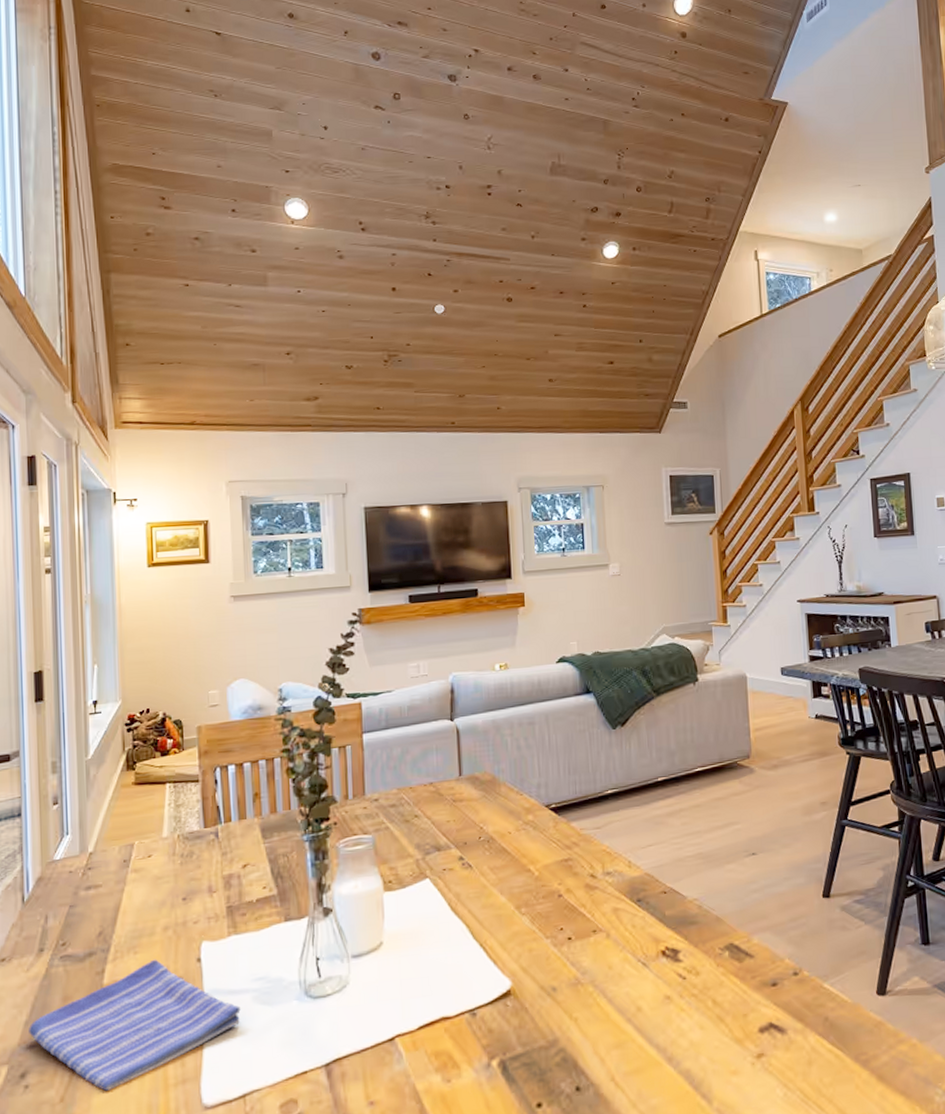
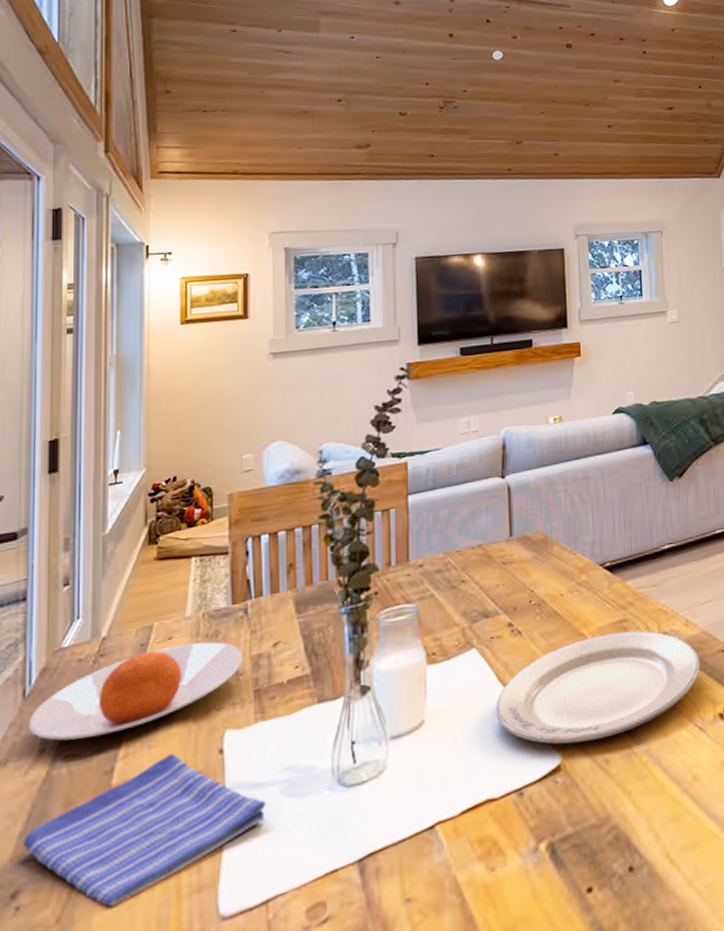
plate: none [28,861,216,943] -> present [28,641,244,741]
plate: none [449,869,644,971] -> present [496,630,701,744]

